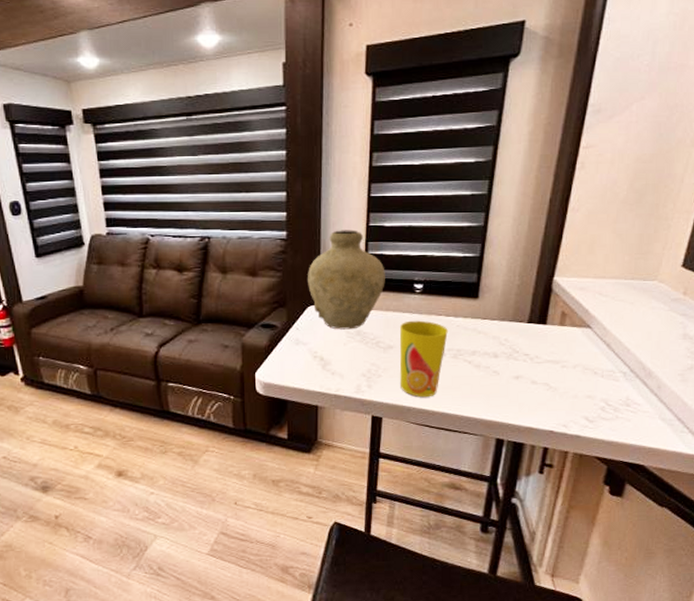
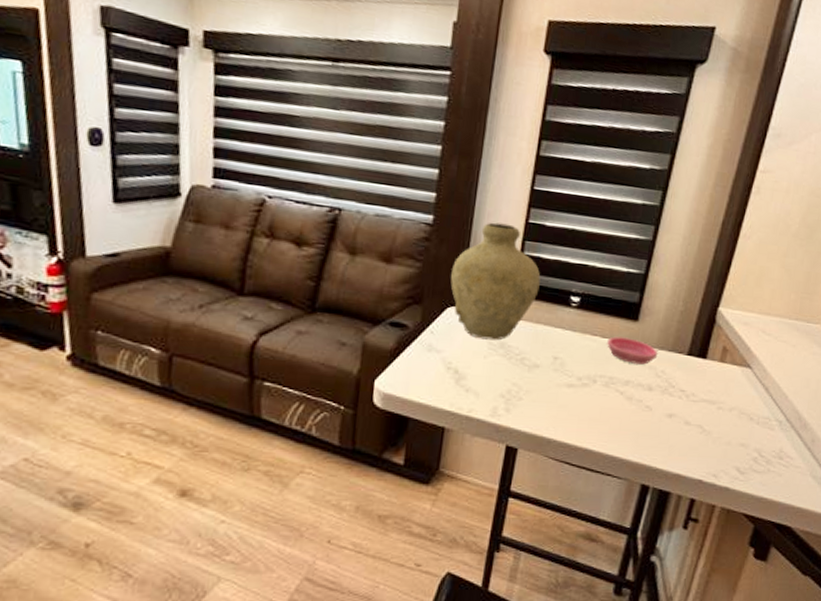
cup: present [400,320,448,398] -> none [542,337,602,430]
saucer: none [452,314,500,336] -> present [607,336,658,365]

